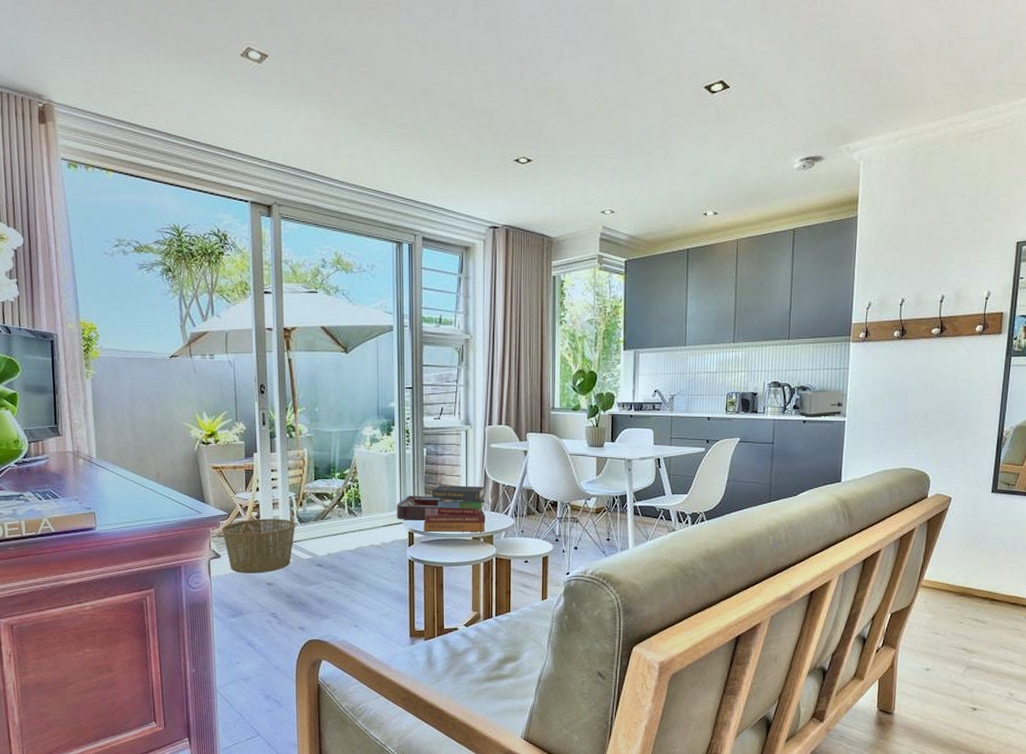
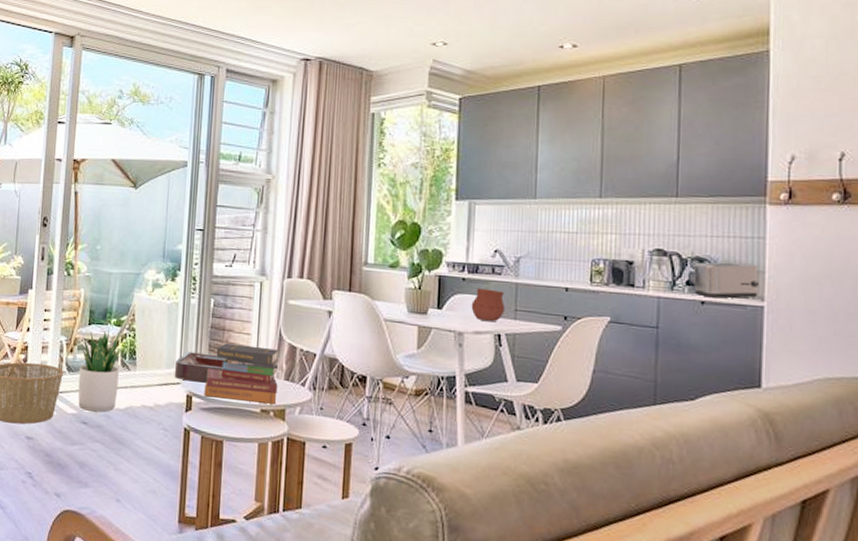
planter: none [310,482,347,555] -> present [78,329,122,412]
ceramic pot: none [637,422,663,449] -> present [471,288,505,322]

